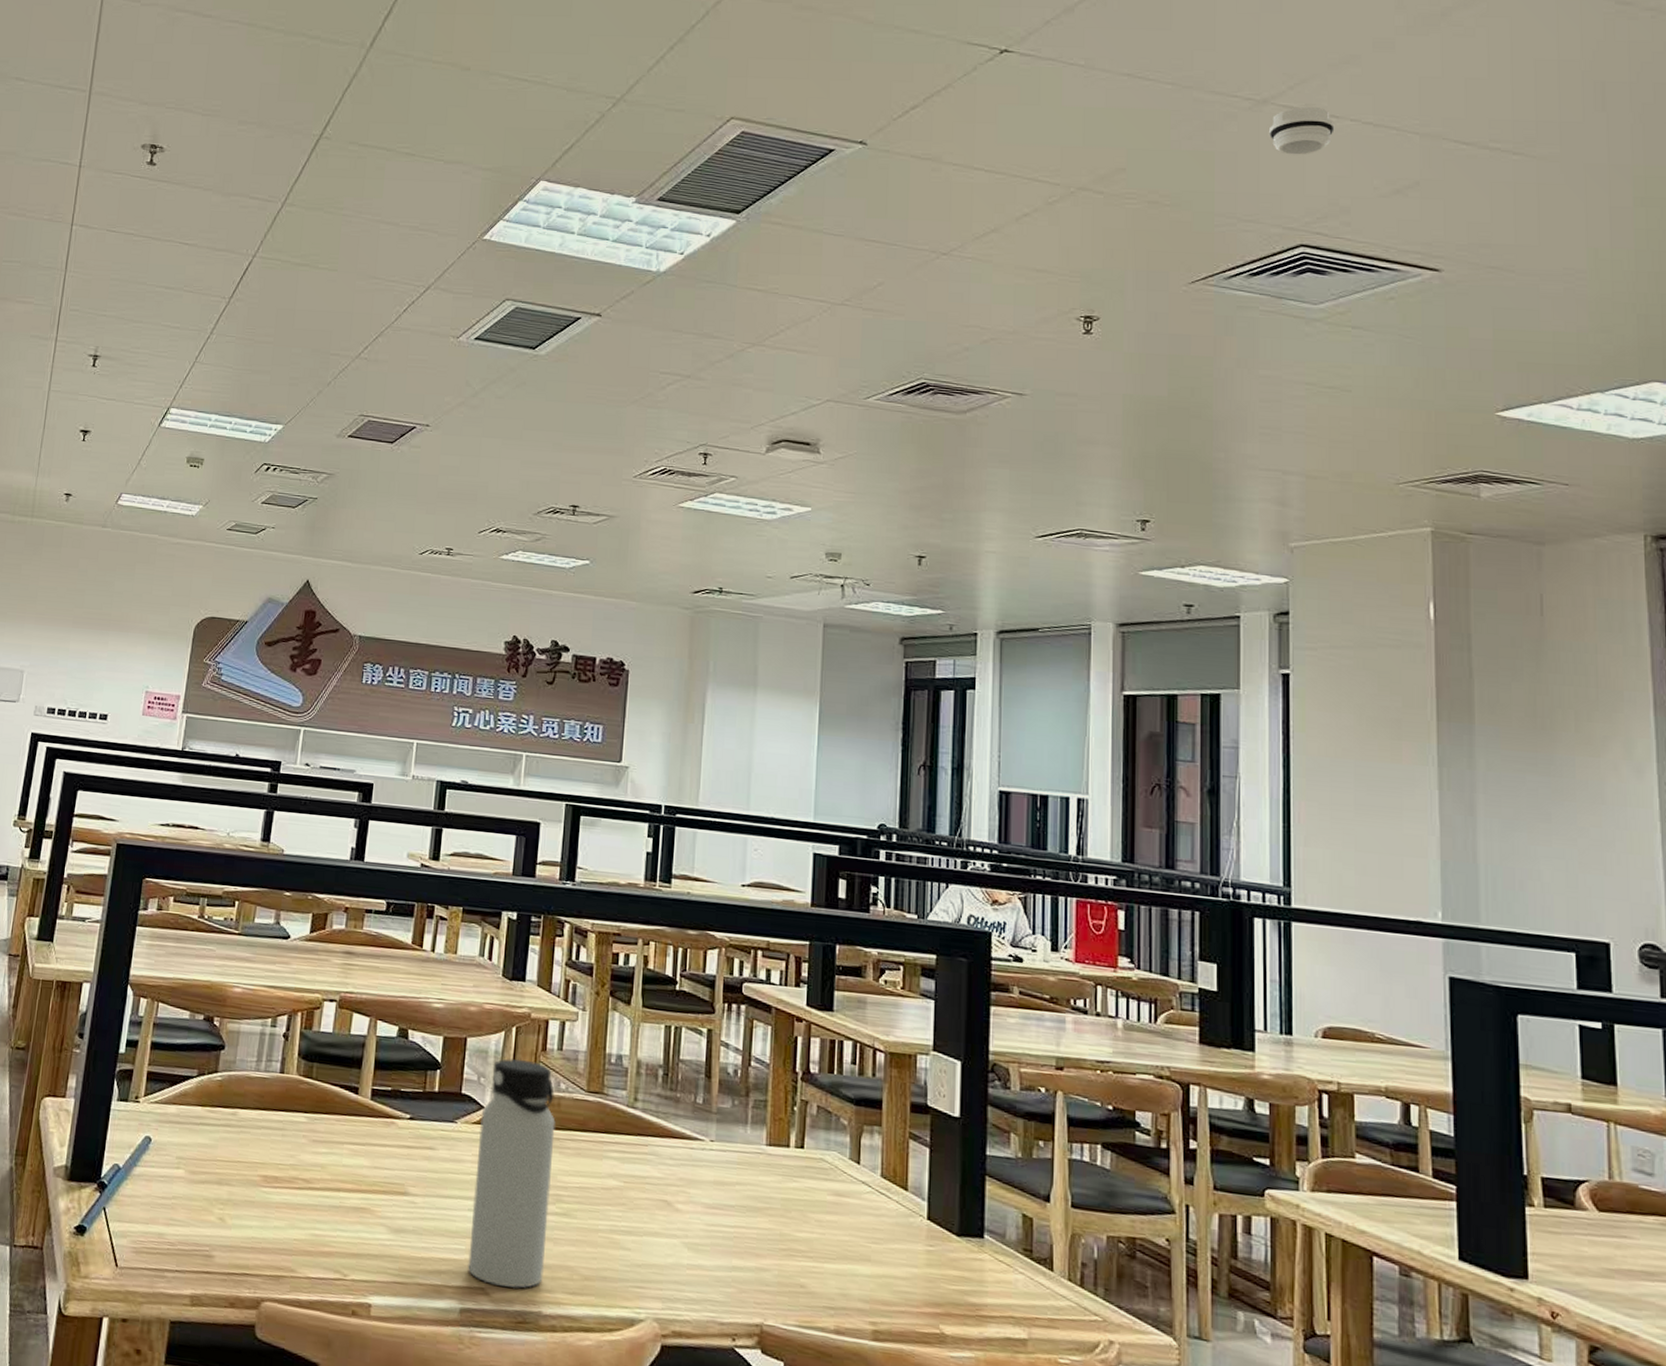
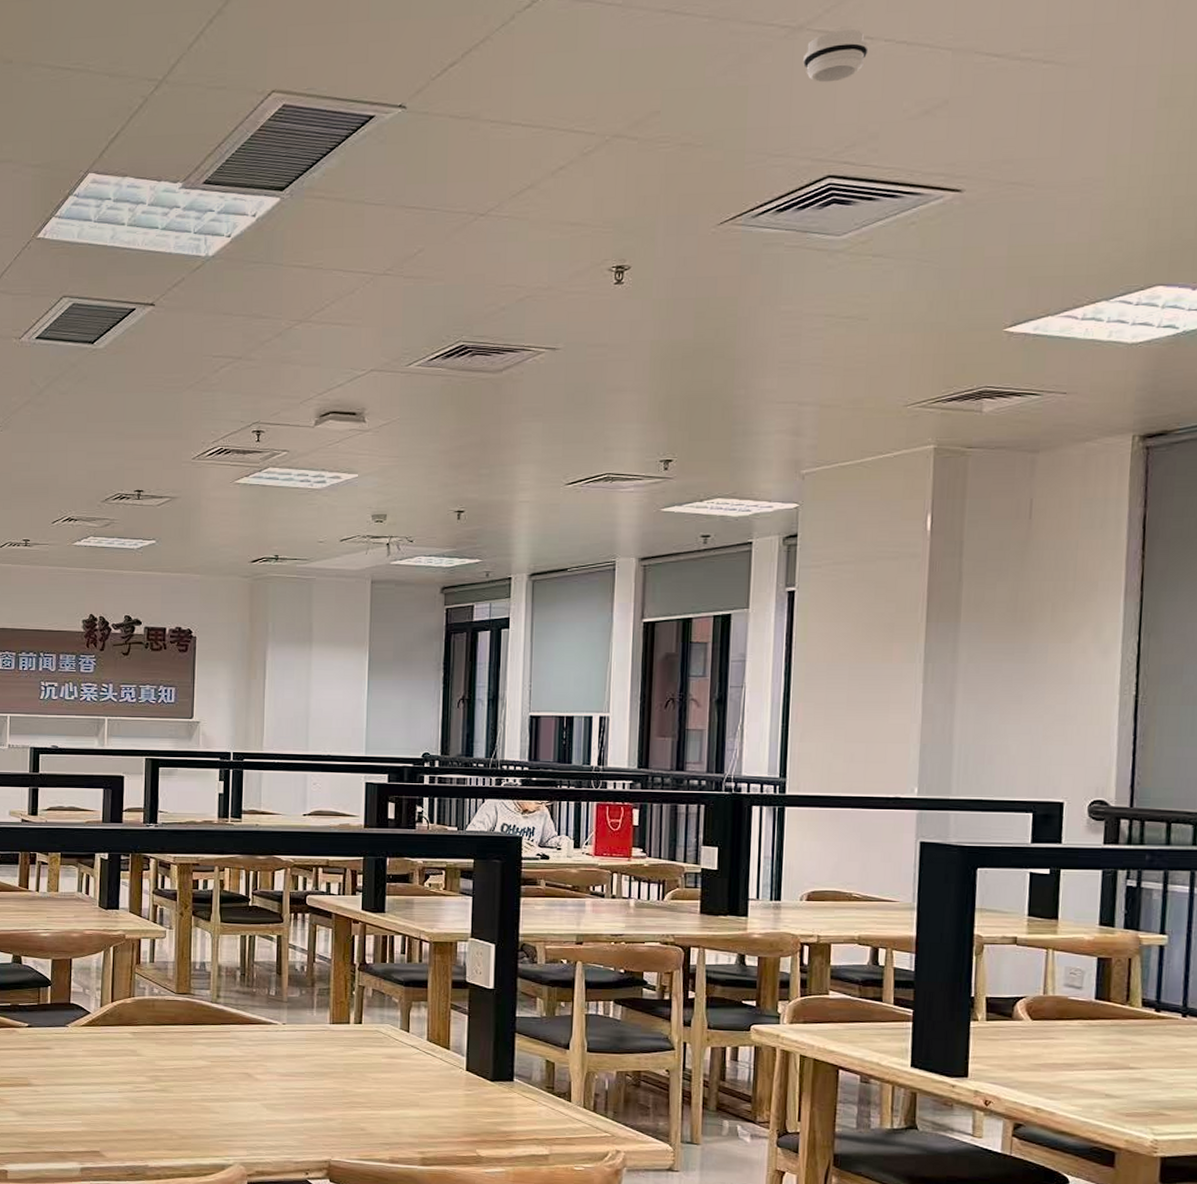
water bottle: present [468,1058,556,1288] -> none [85,972,151,1149]

